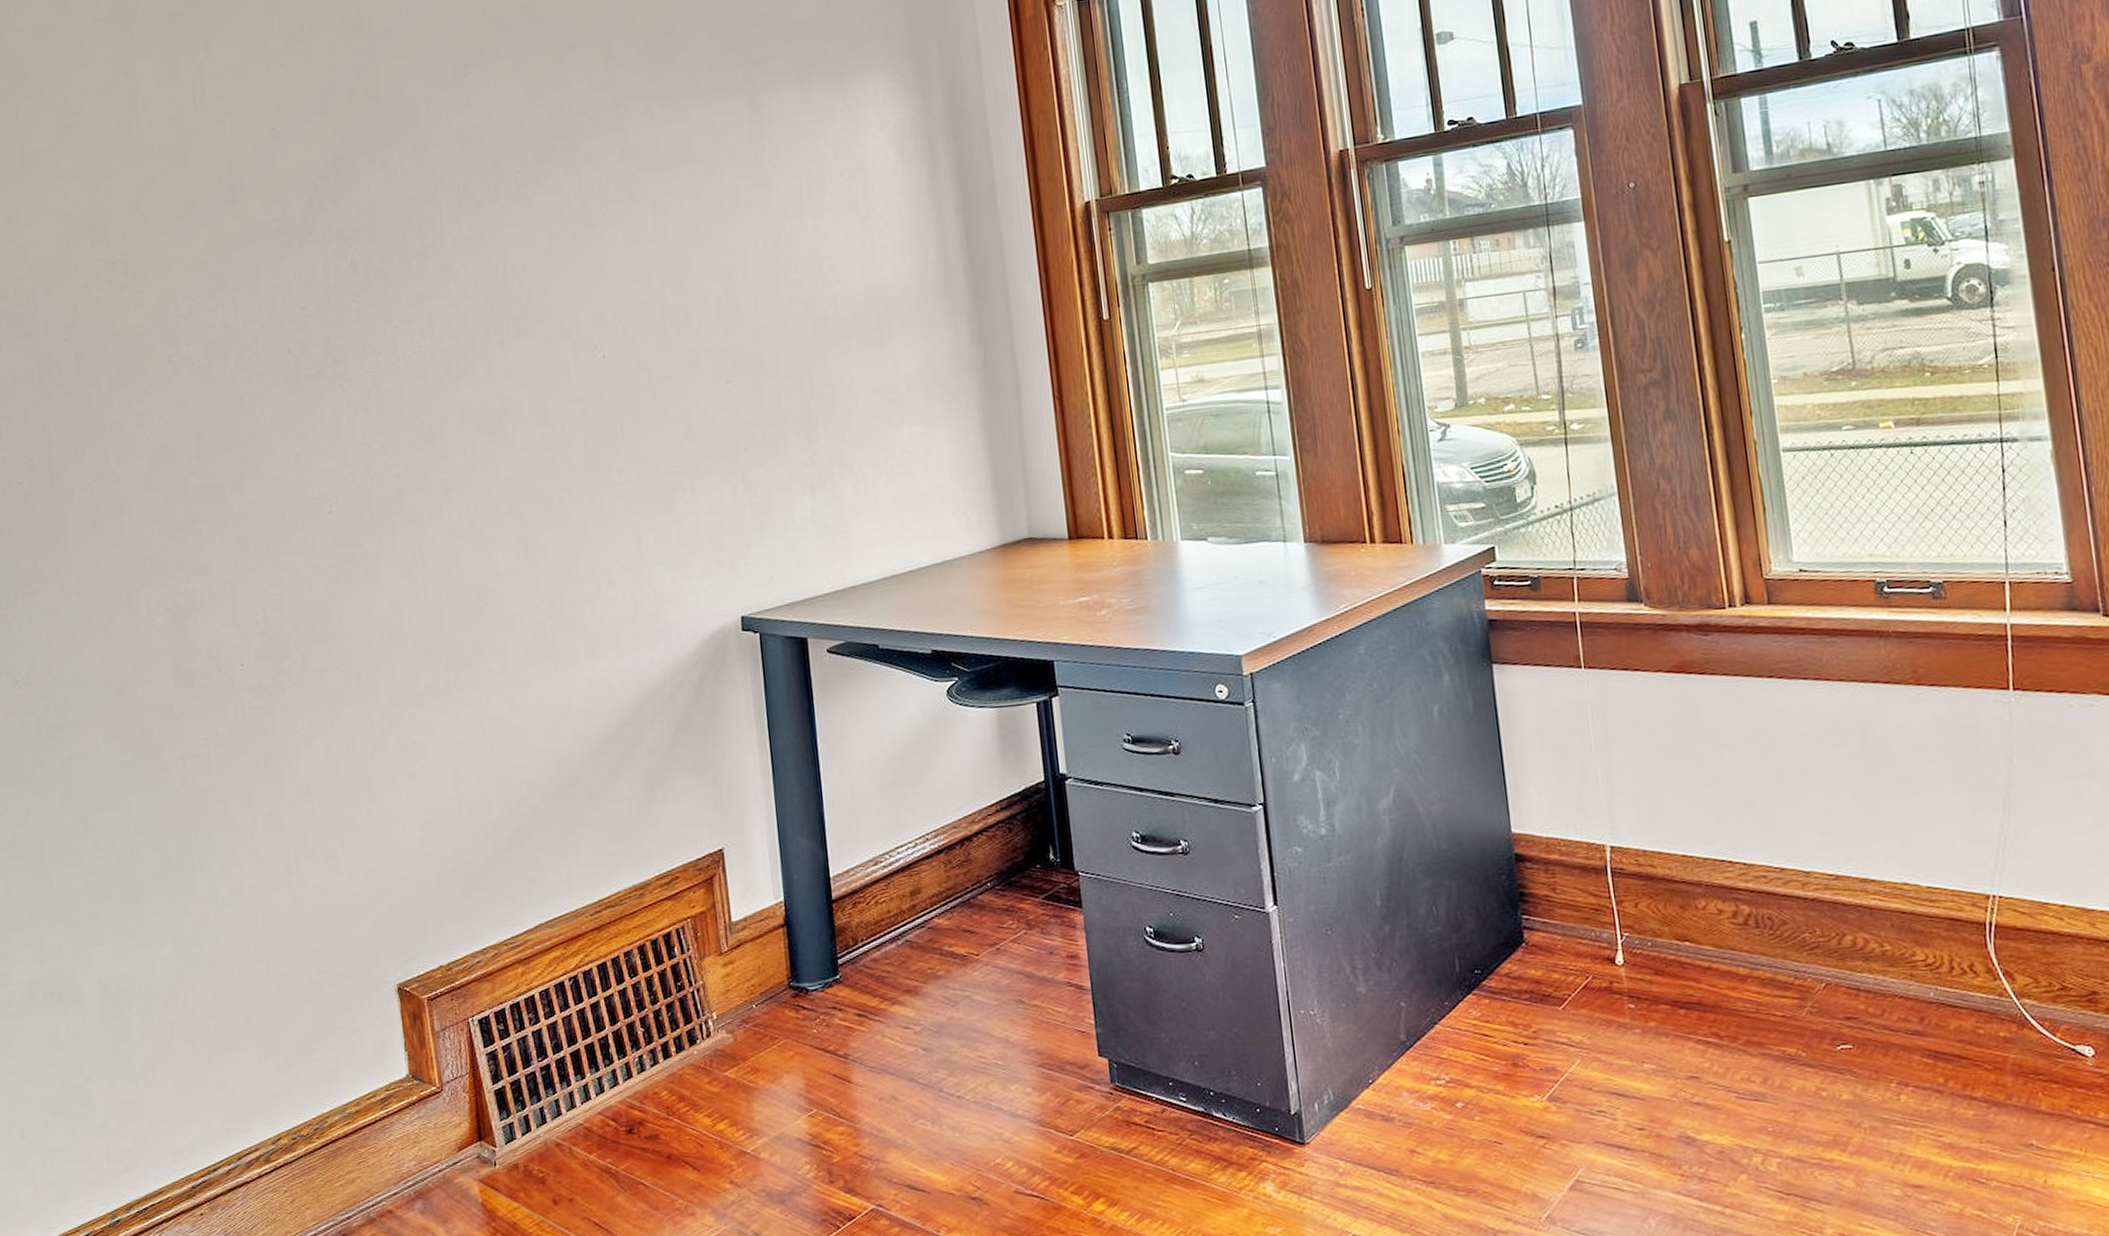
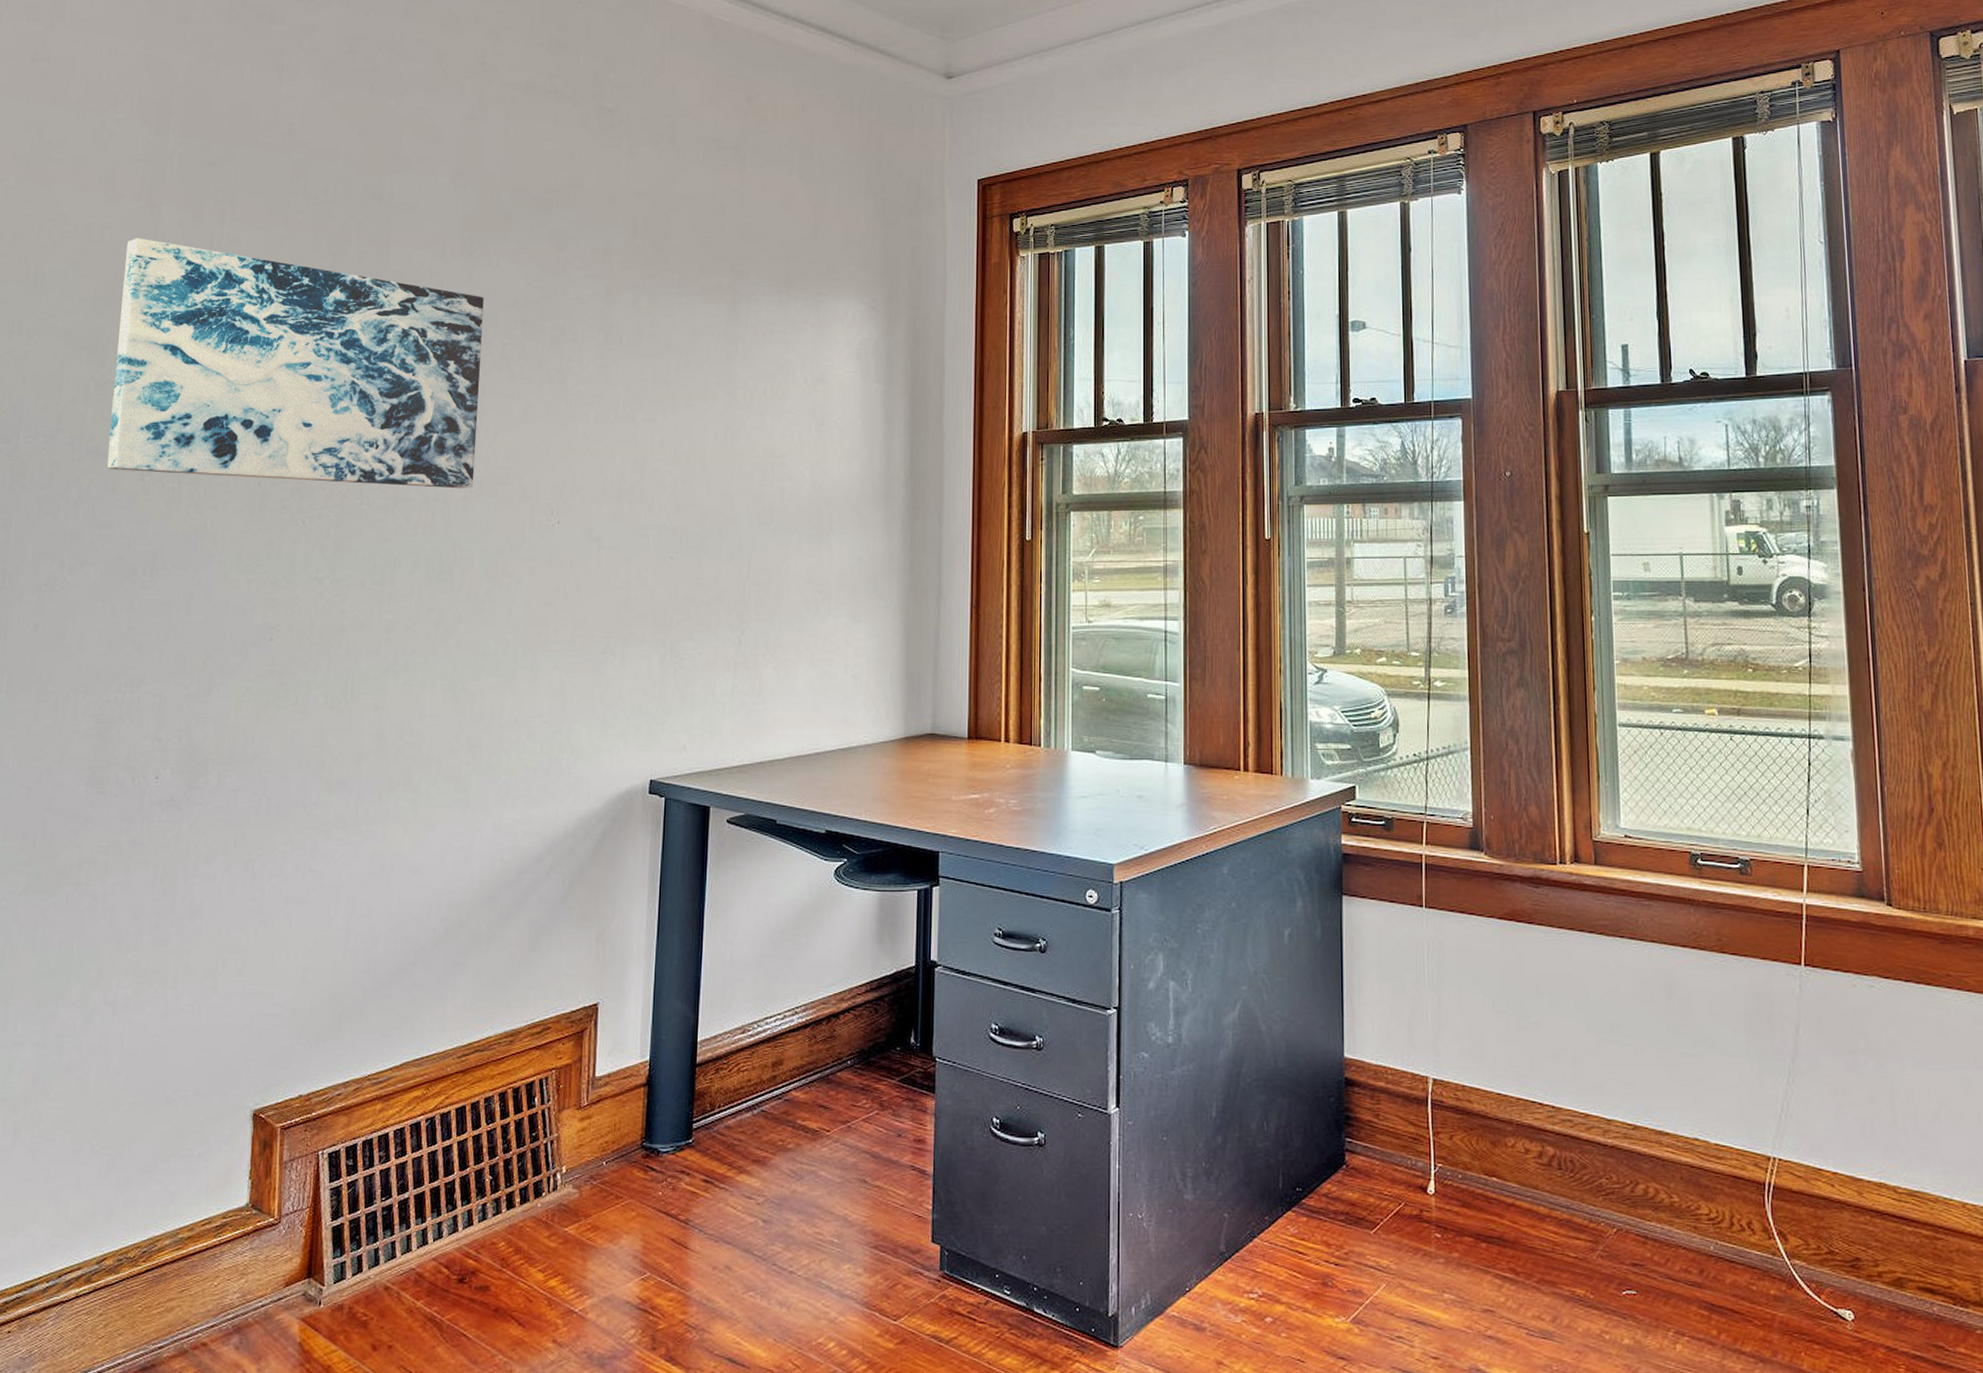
wall art: none [108,103,510,354] -> present [107,238,484,489]

